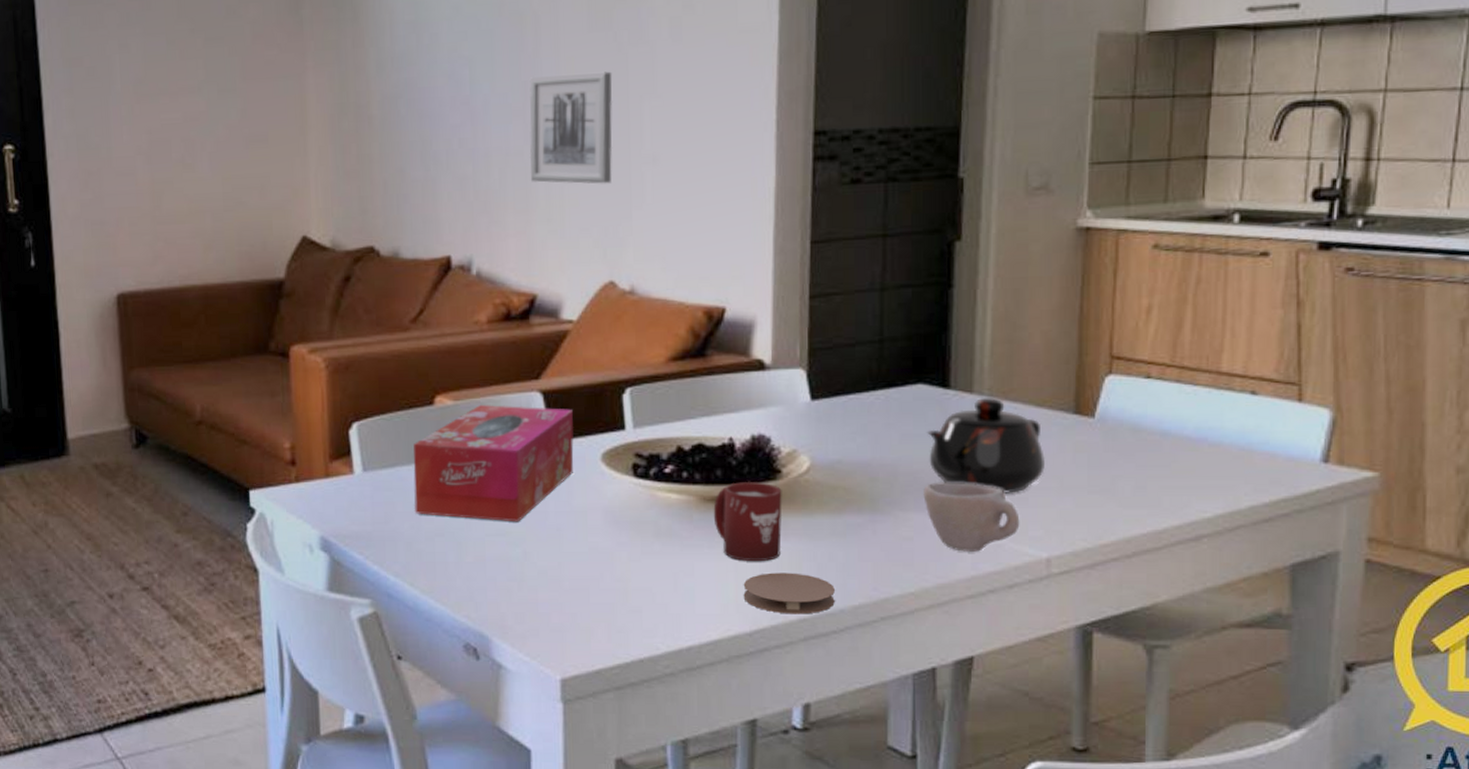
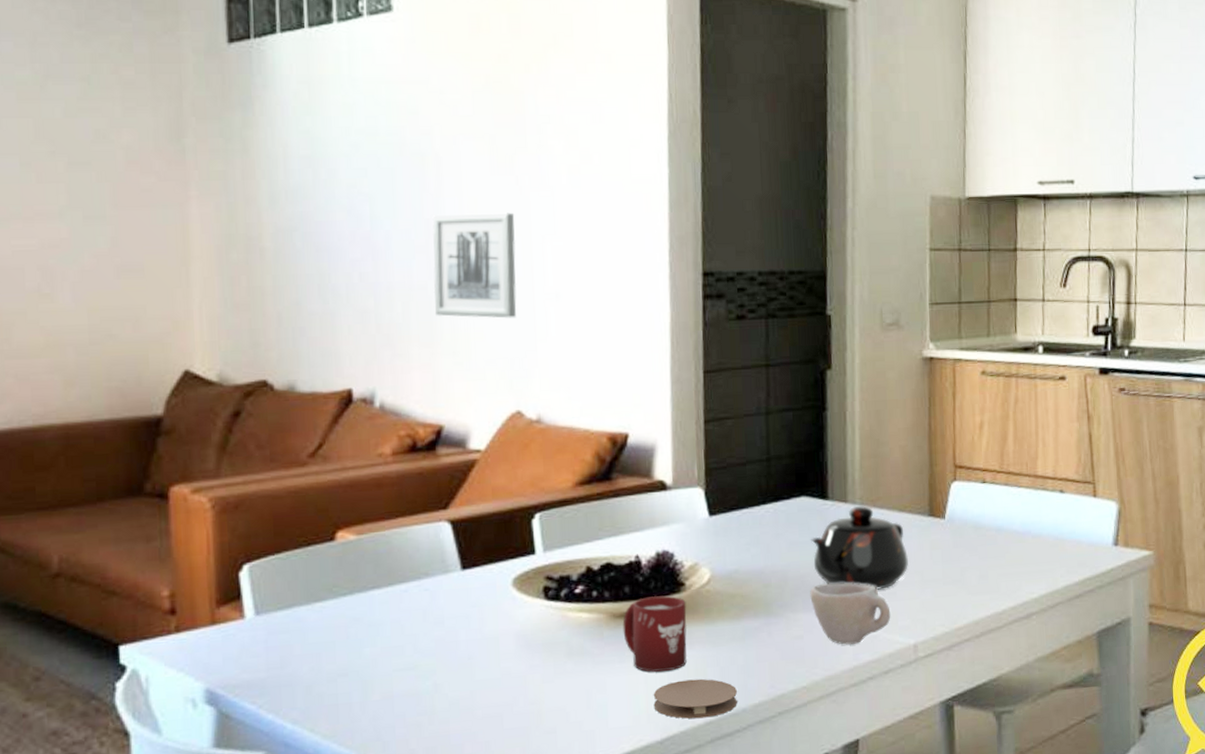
tissue box: present [413,405,574,522] -> none [312,537,484,656]

